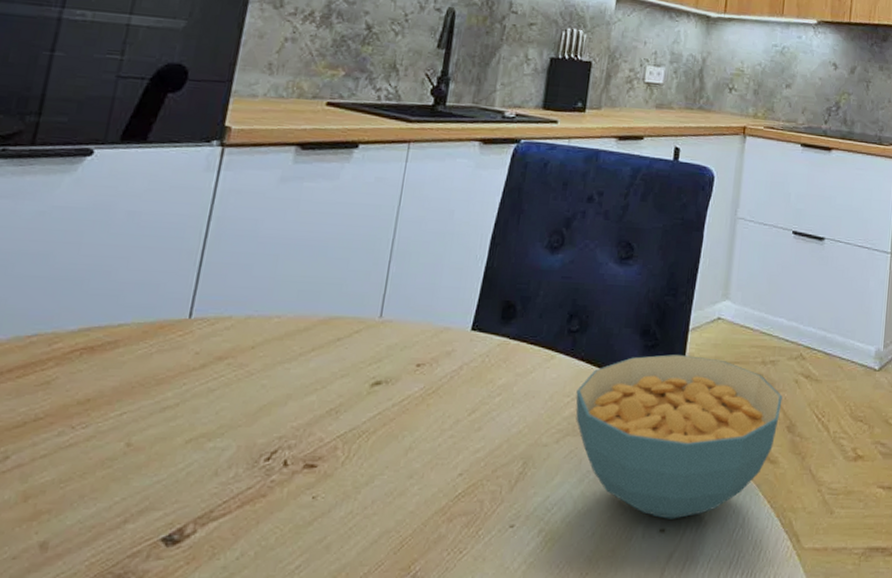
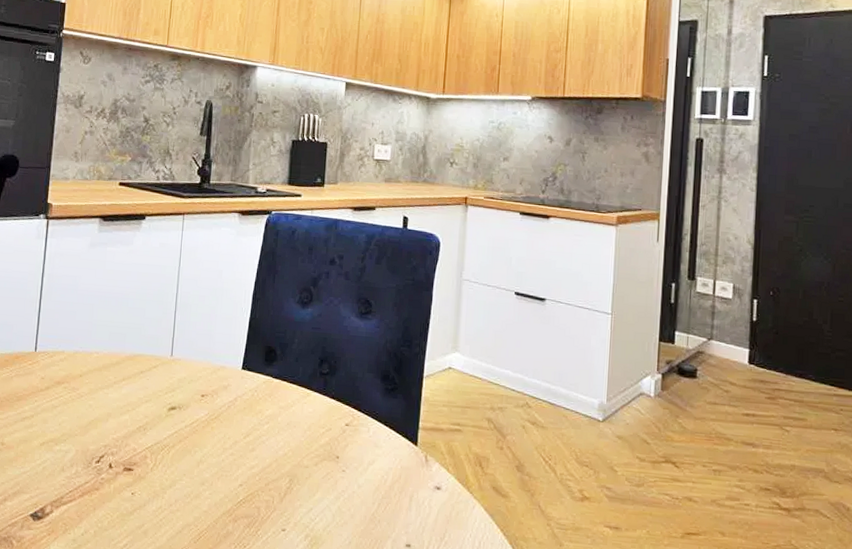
cereal bowl: present [575,354,783,519] -> none [329,397,511,537]

